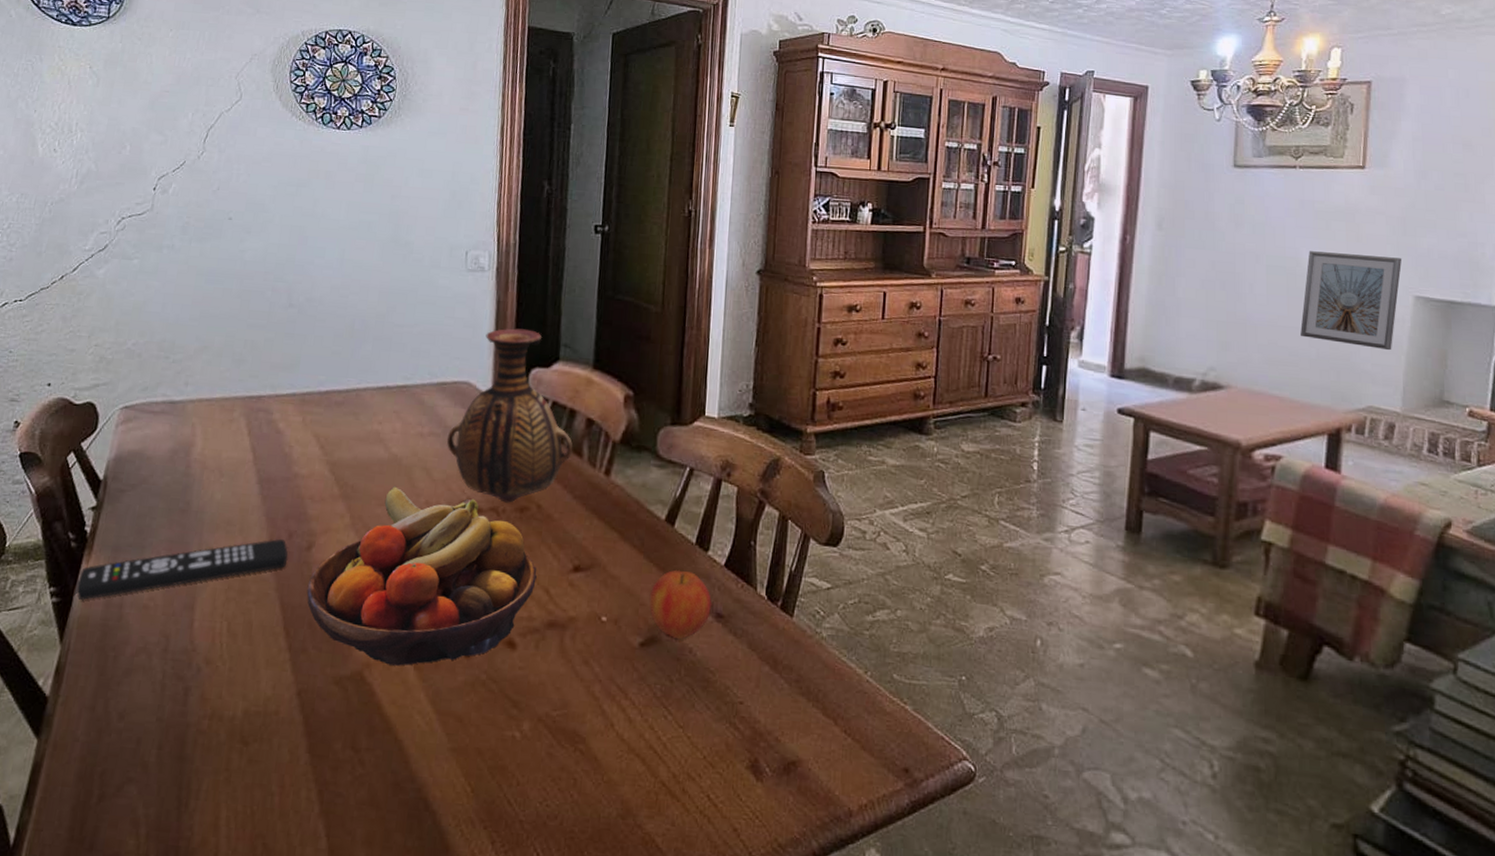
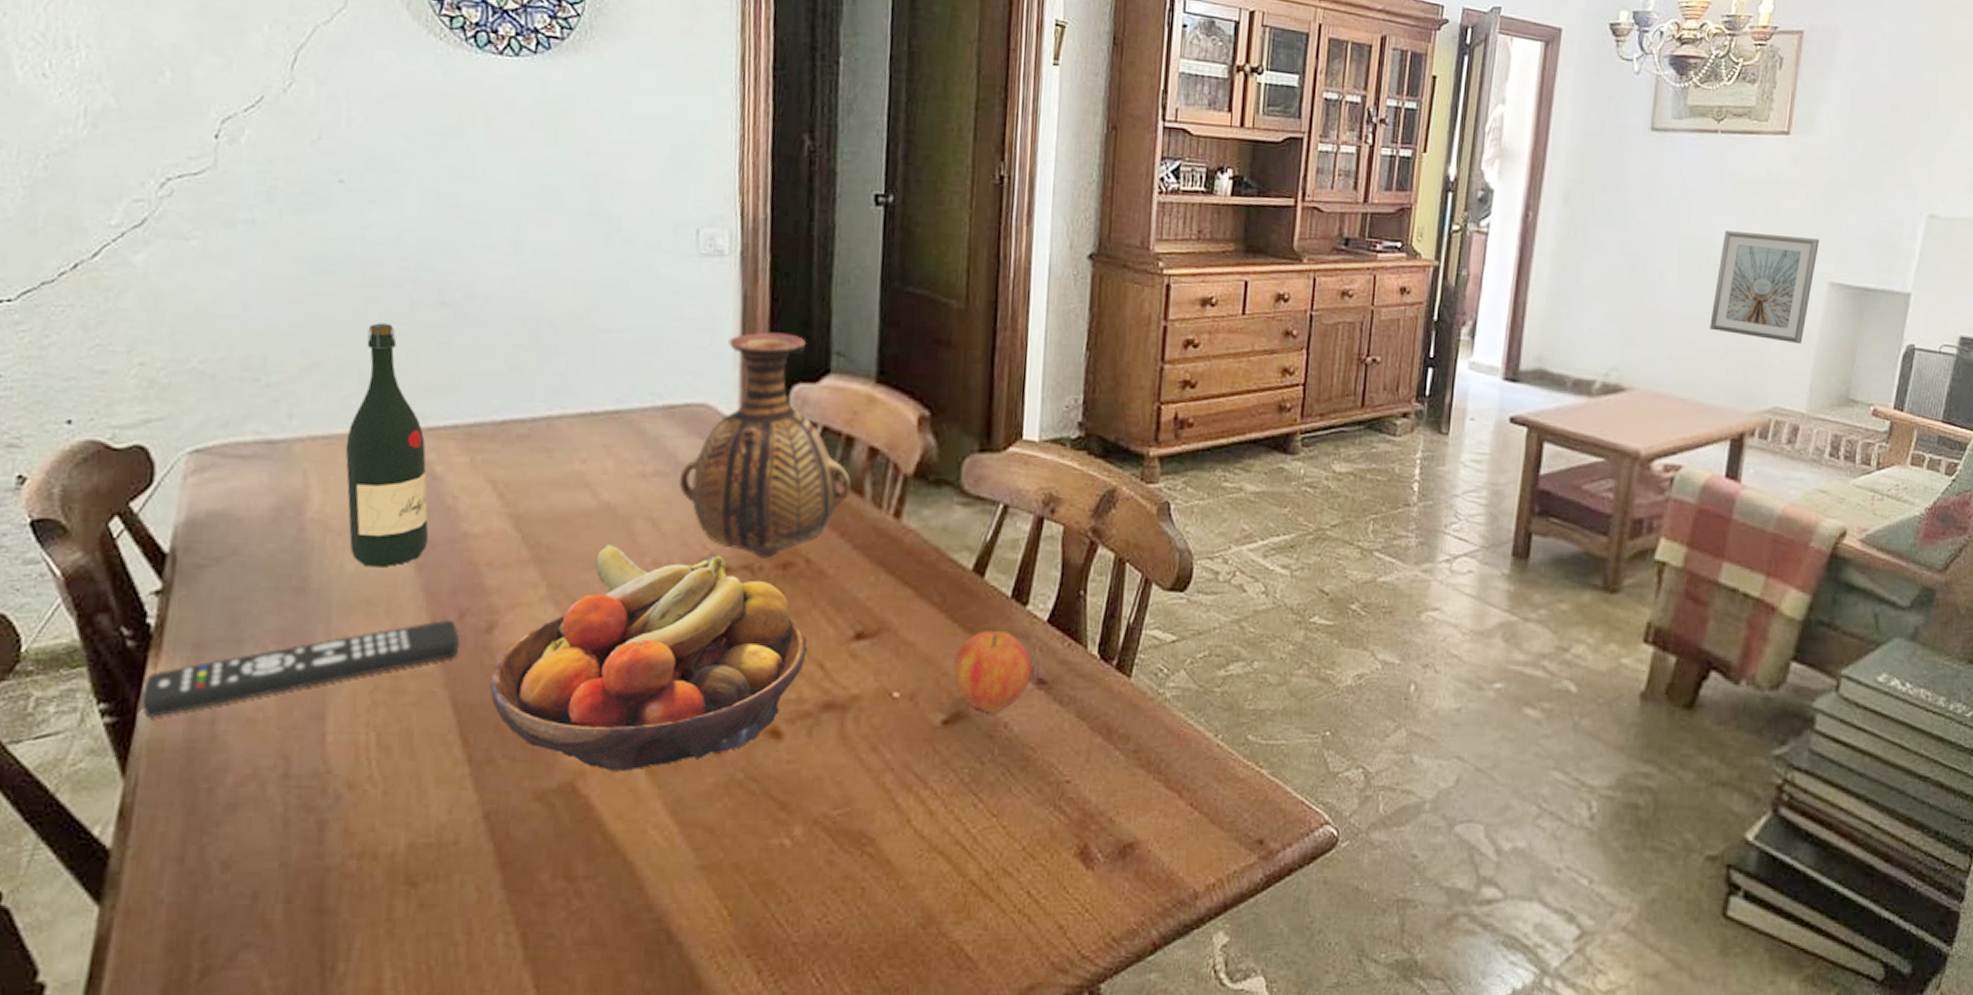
wine bottle: none [219,318,274,497] -> present [345,322,429,568]

